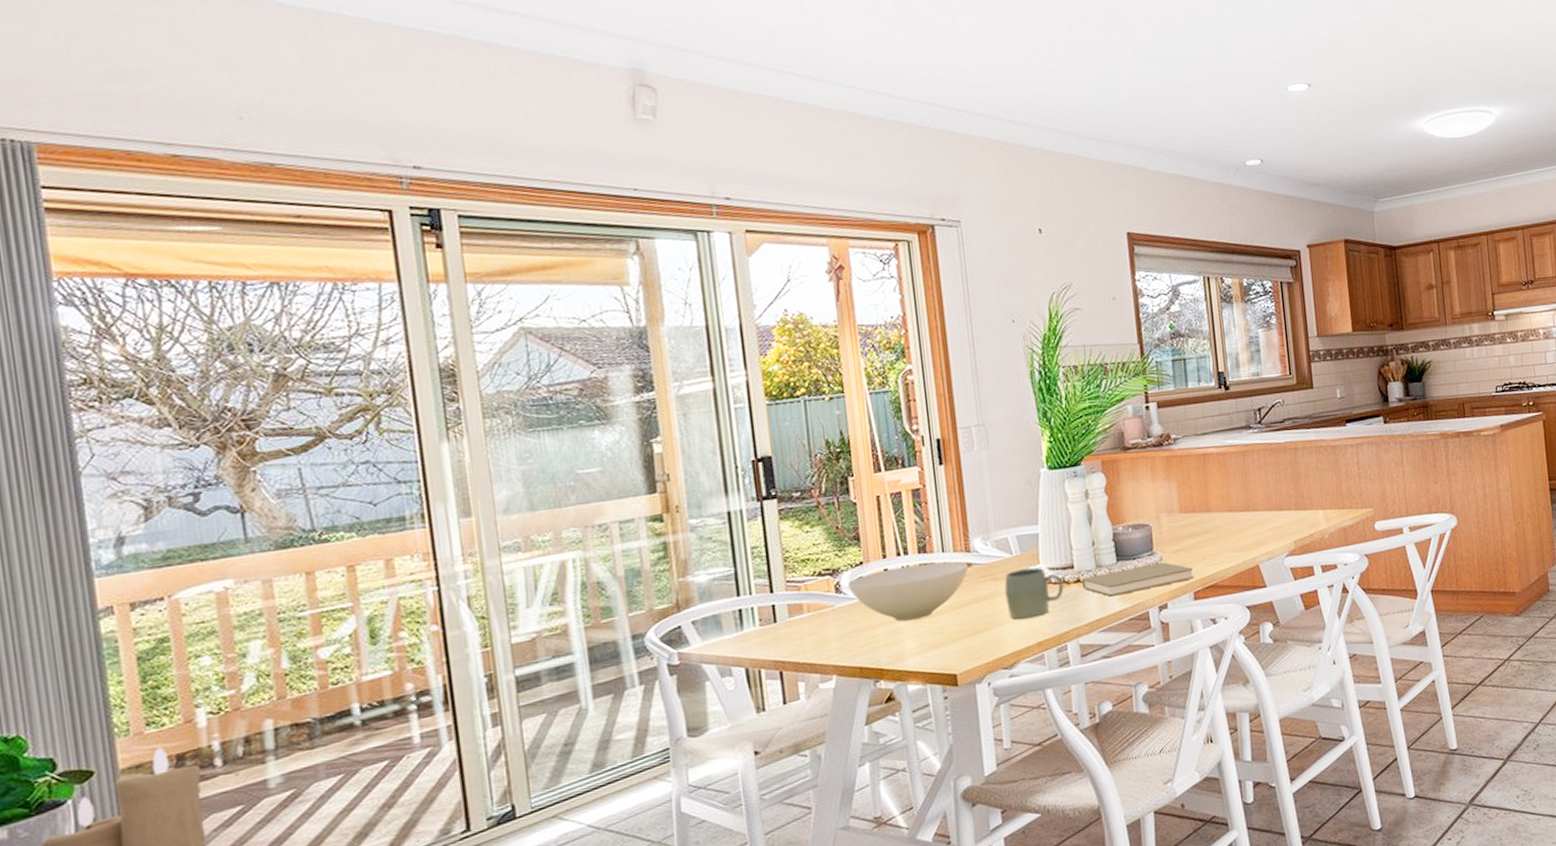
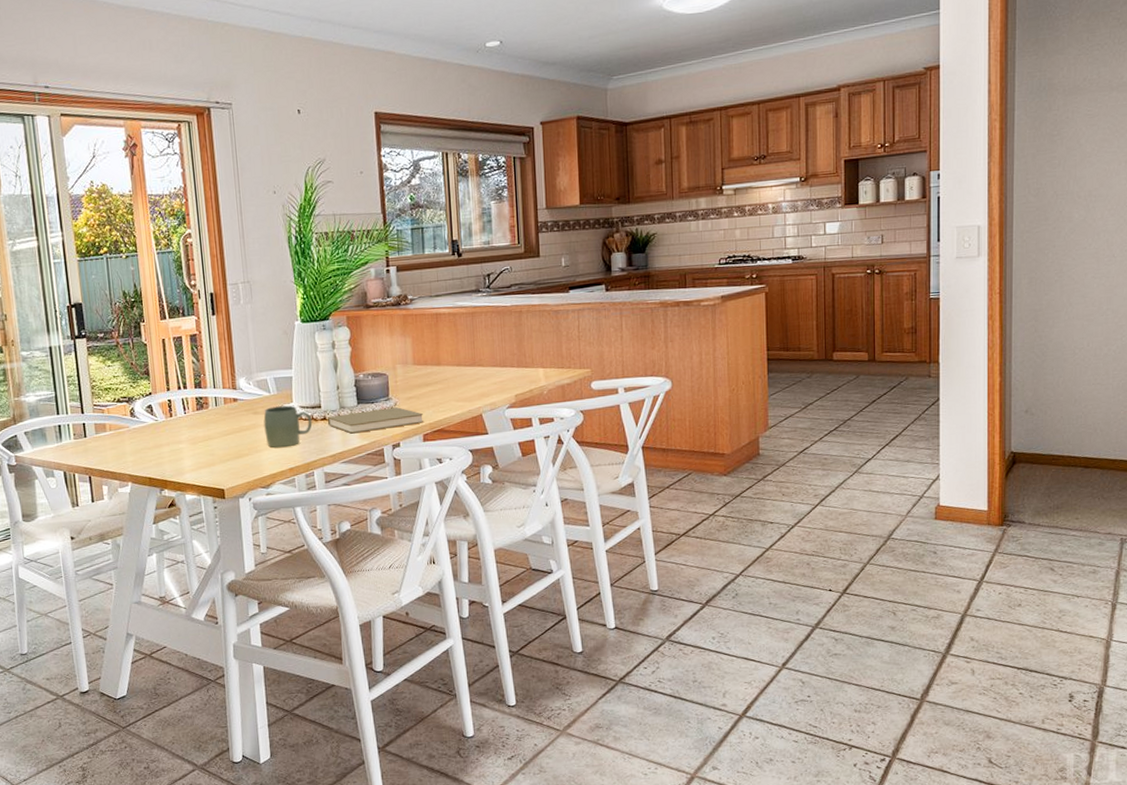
bowl: present [848,561,969,622] -> none [140,396,235,443]

